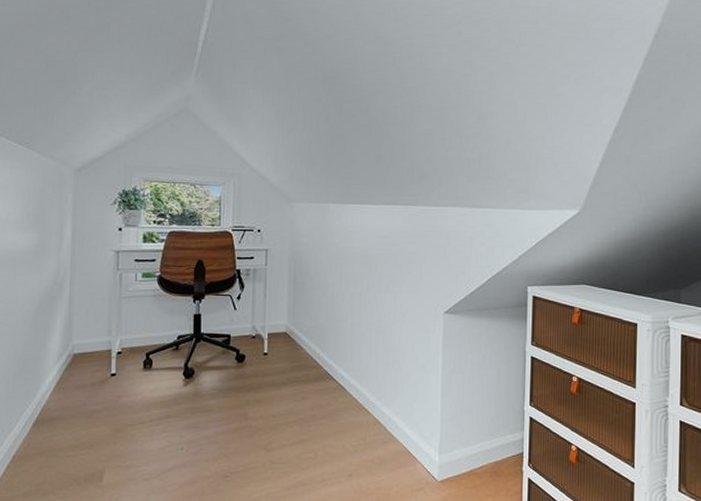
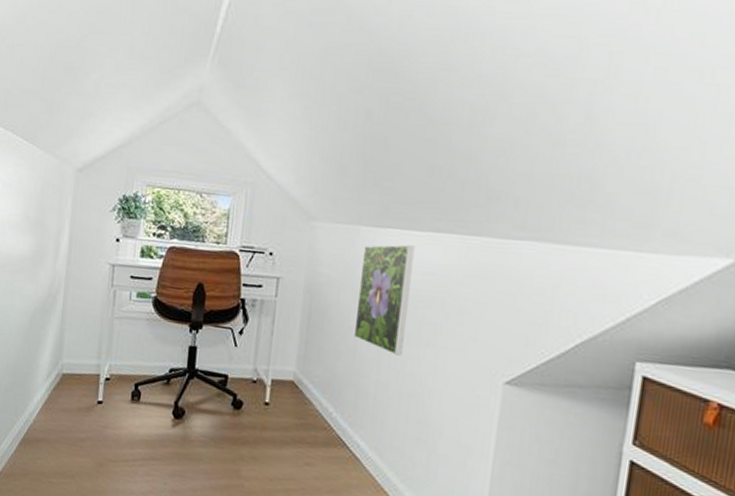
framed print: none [331,216,371,301] -> present [353,244,415,356]

